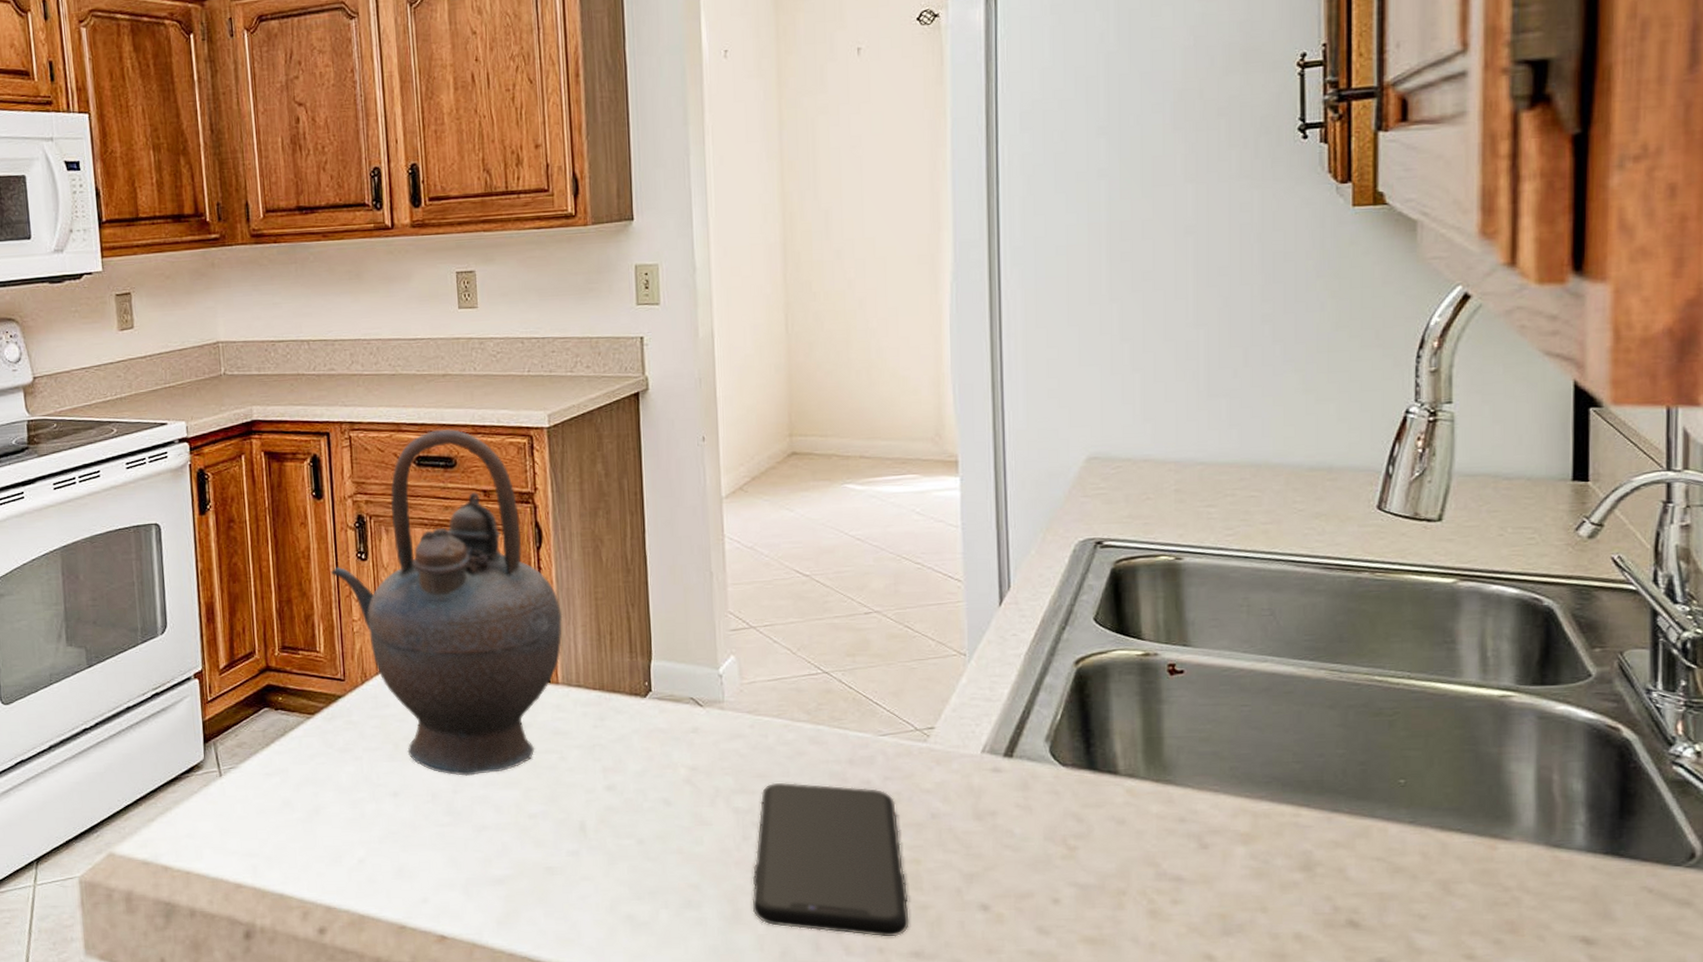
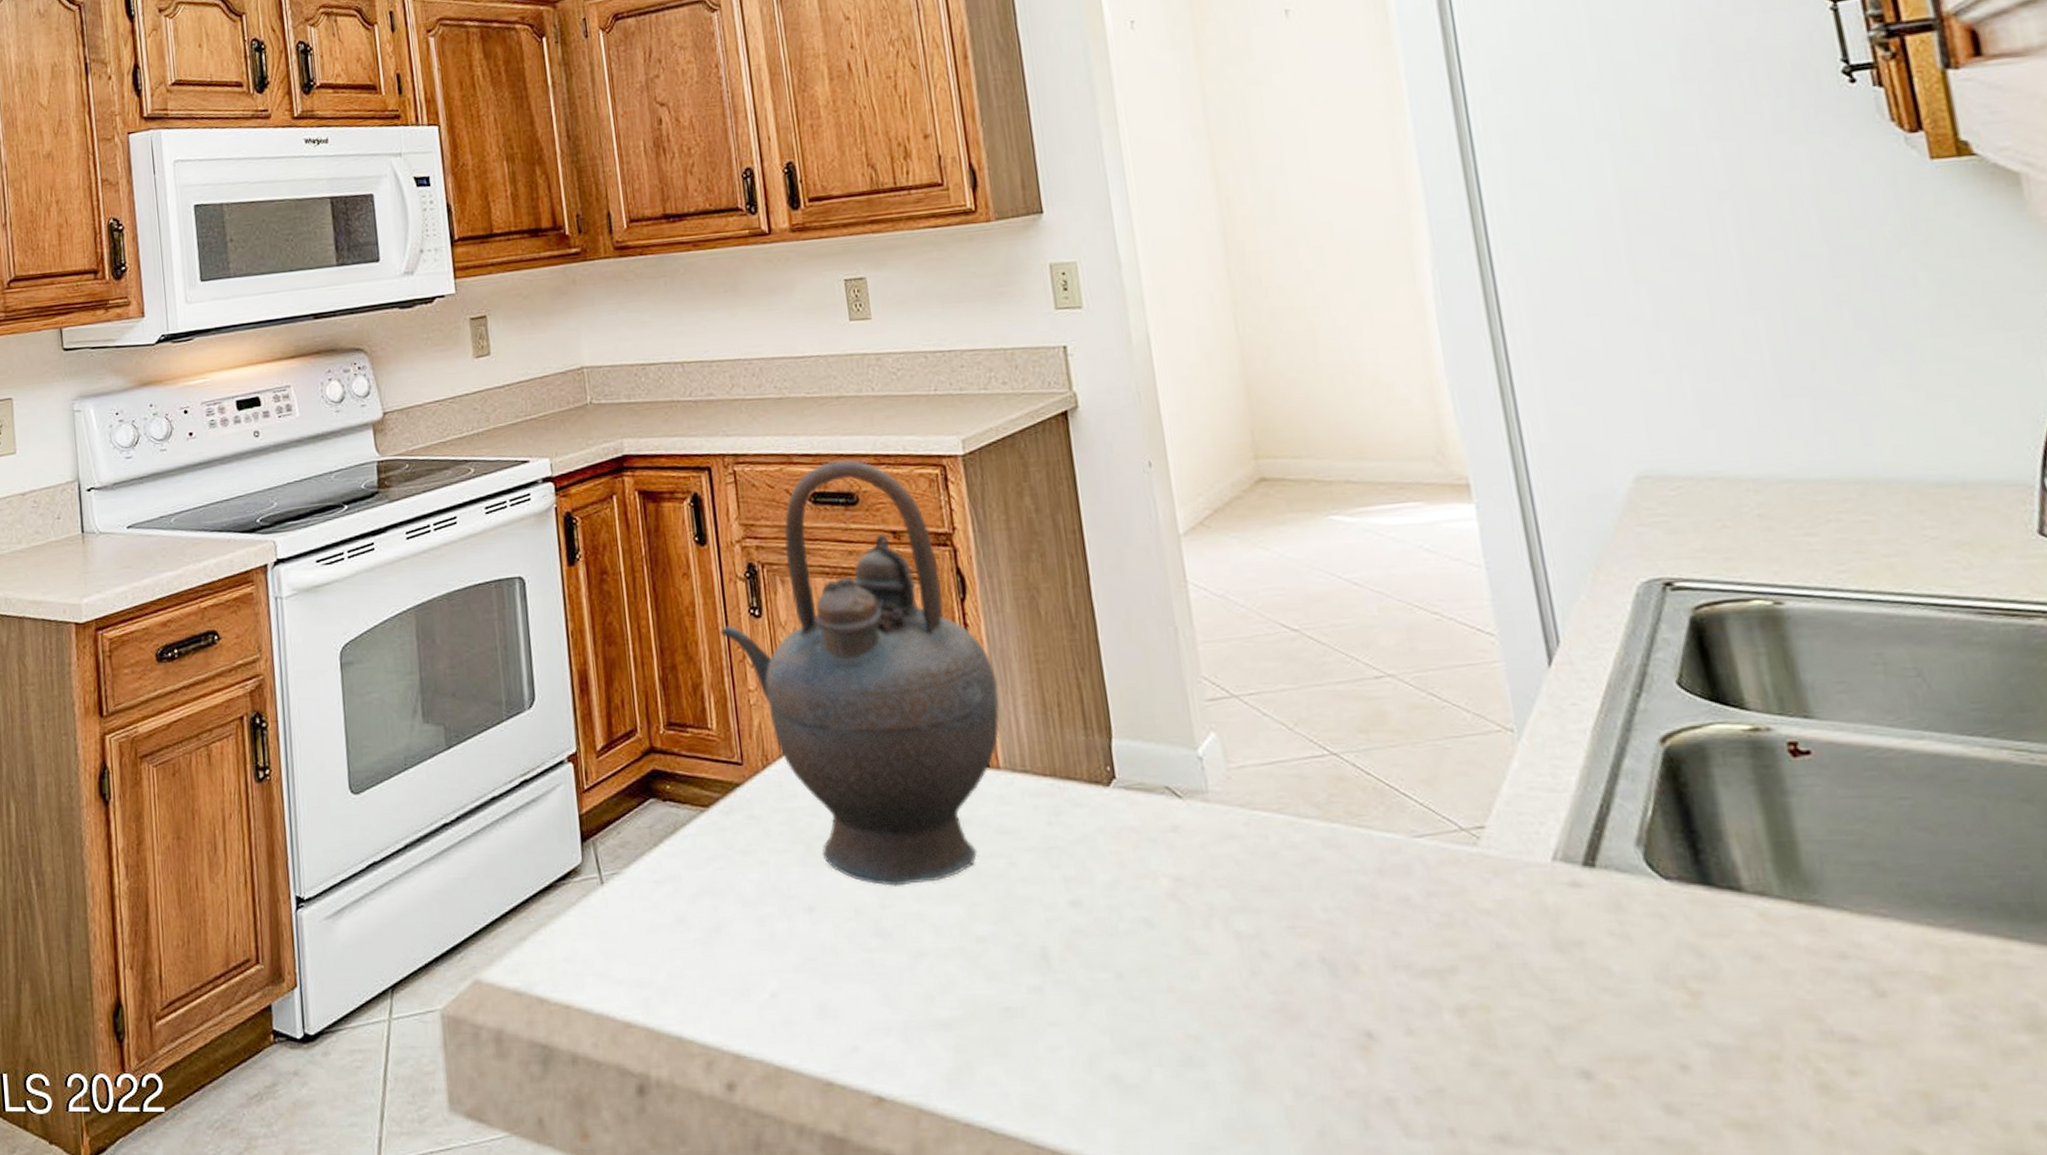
smartphone: present [752,782,909,937] -> none [1268,898,1487,1114]

